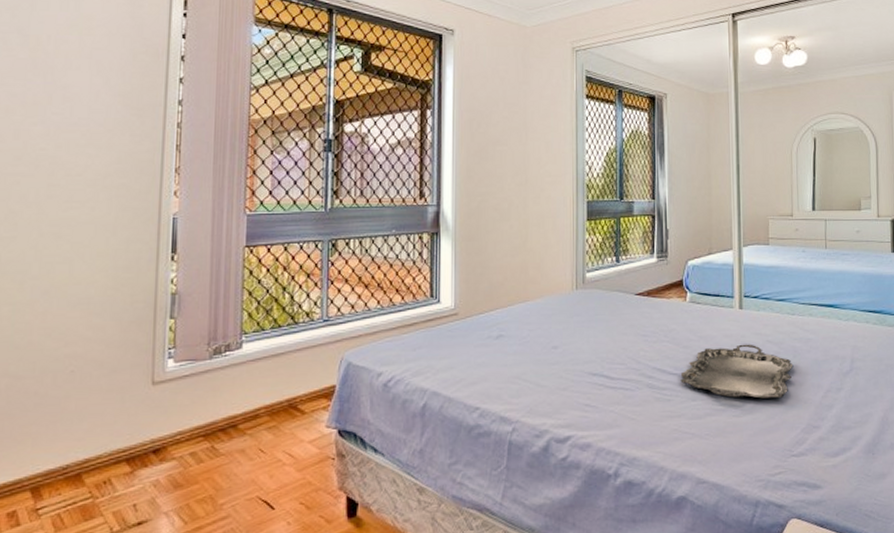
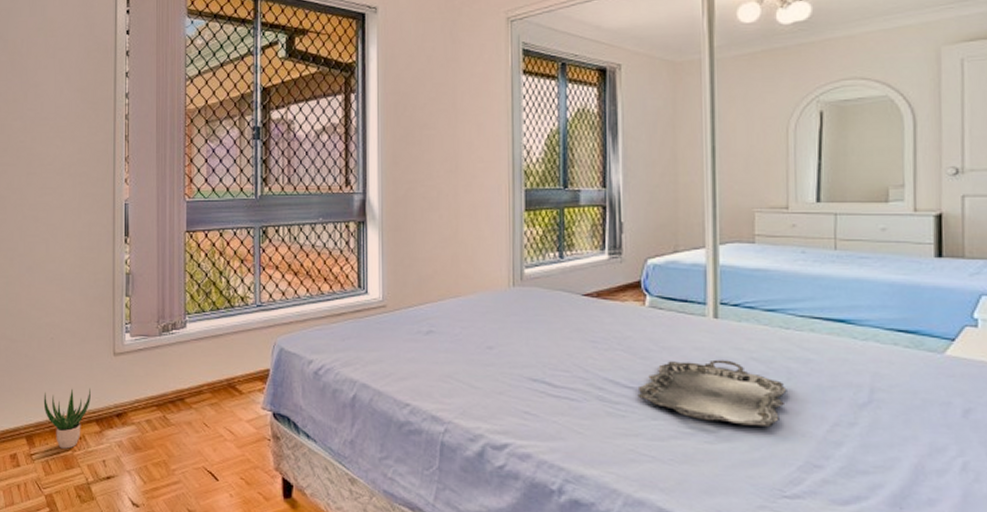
potted plant: none [57,423,121,497] -> present [43,387,90,449]

